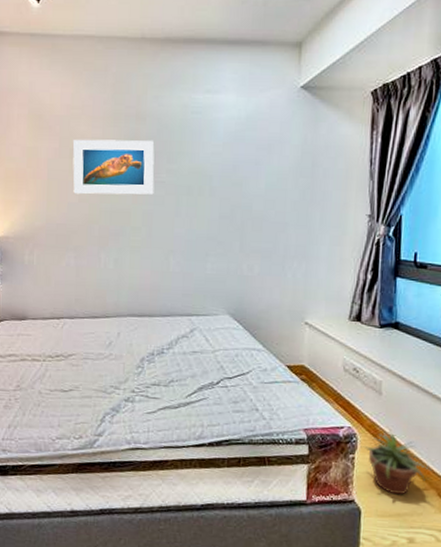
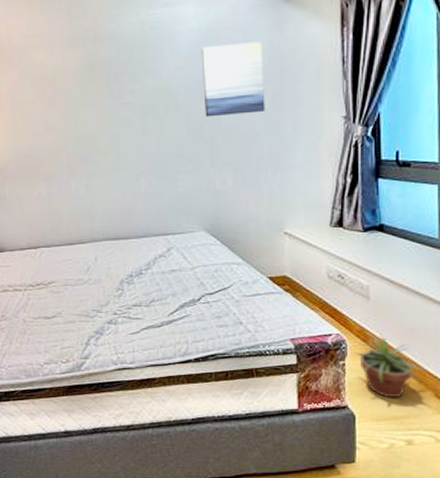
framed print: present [72,139,155,195] -> none [34,61,119,124]
wall art: none [237,135,297,204] -> present [201,41,265,118]

